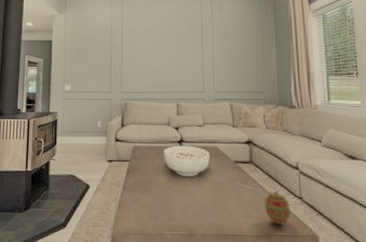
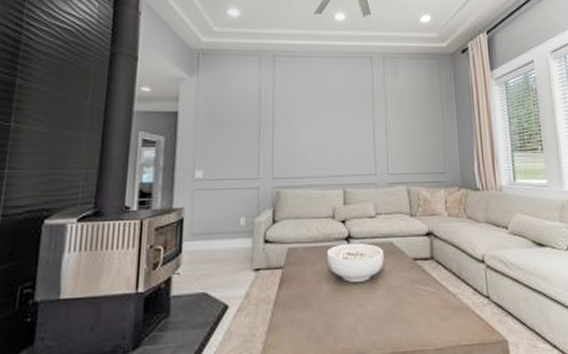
decorative egg: present [265,190,290,225] -> none [448,290,477,333]

